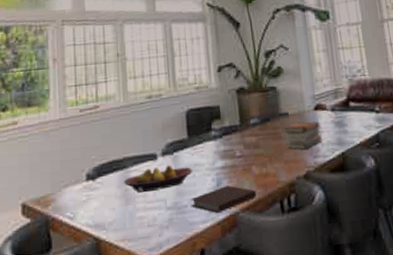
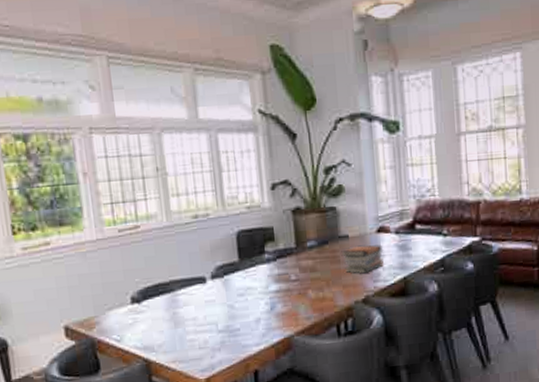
fruit bowl: present [124,165,193,193] -> none [172,288,245,316]
notebook: present [190,185,257,214] -> none [243,309,313,337]

